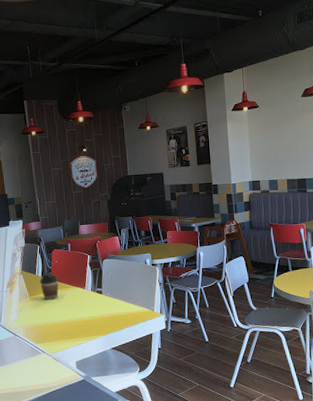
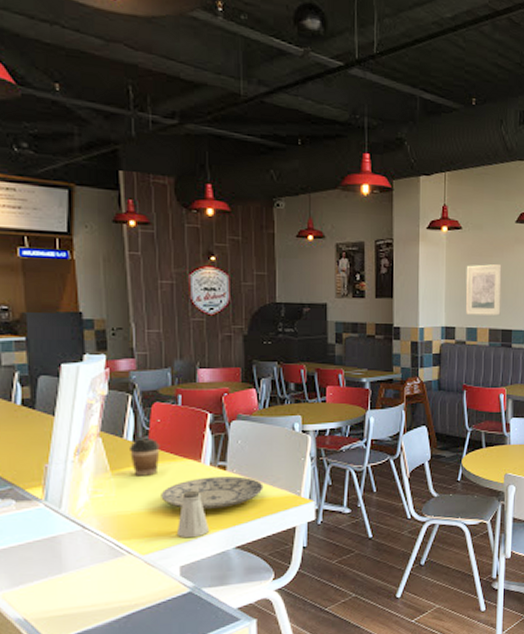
plate: none [61,298,128,322] -> present [161,476,264,509]
saltshaker: none [72,308,93,342] -> present [176,490,209,539]
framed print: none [264,129,296,170] -> present [466,263,502,316]

